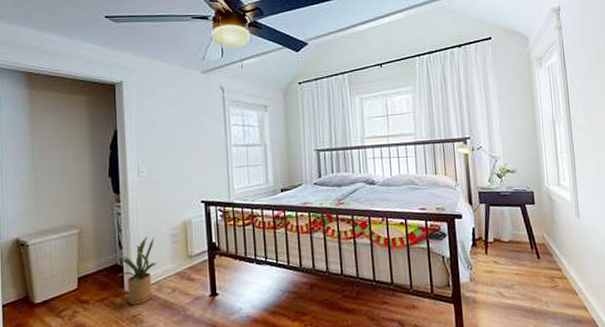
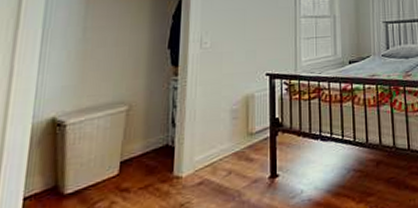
house plant: present [116,237,157,305] -> none [166,113,213,192]

